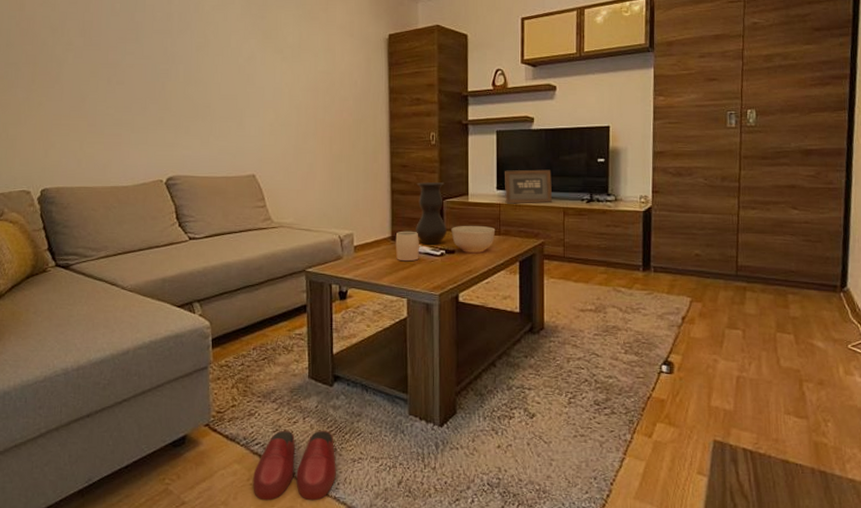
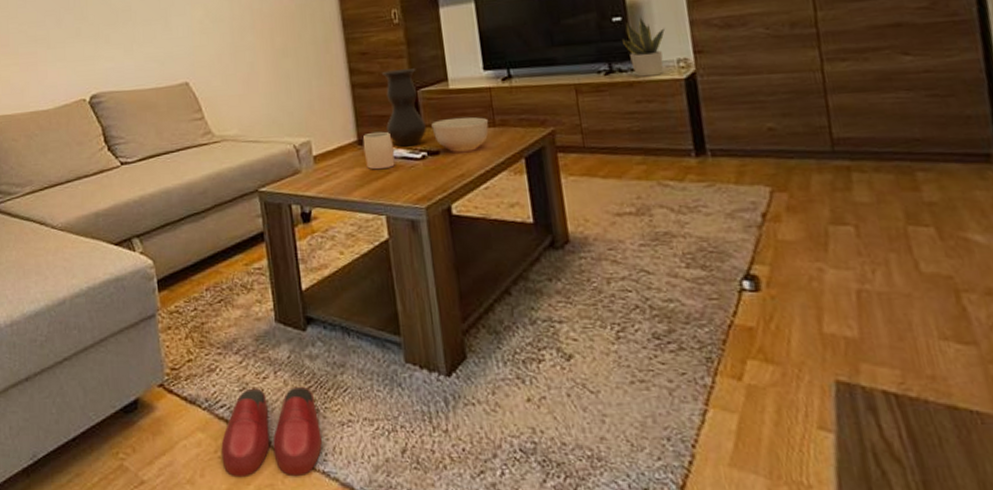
picture frame: present [505,169,553,204] -> none [491,38,559,87]
potted plant: none [603,160,635,207] -> present [622,17,666,77]

